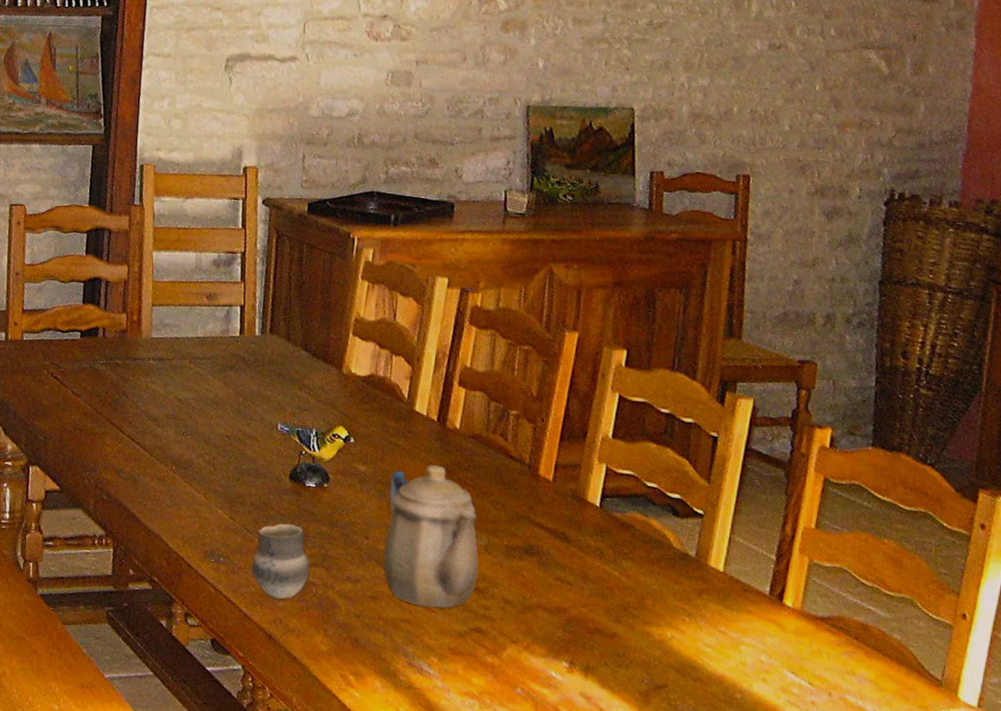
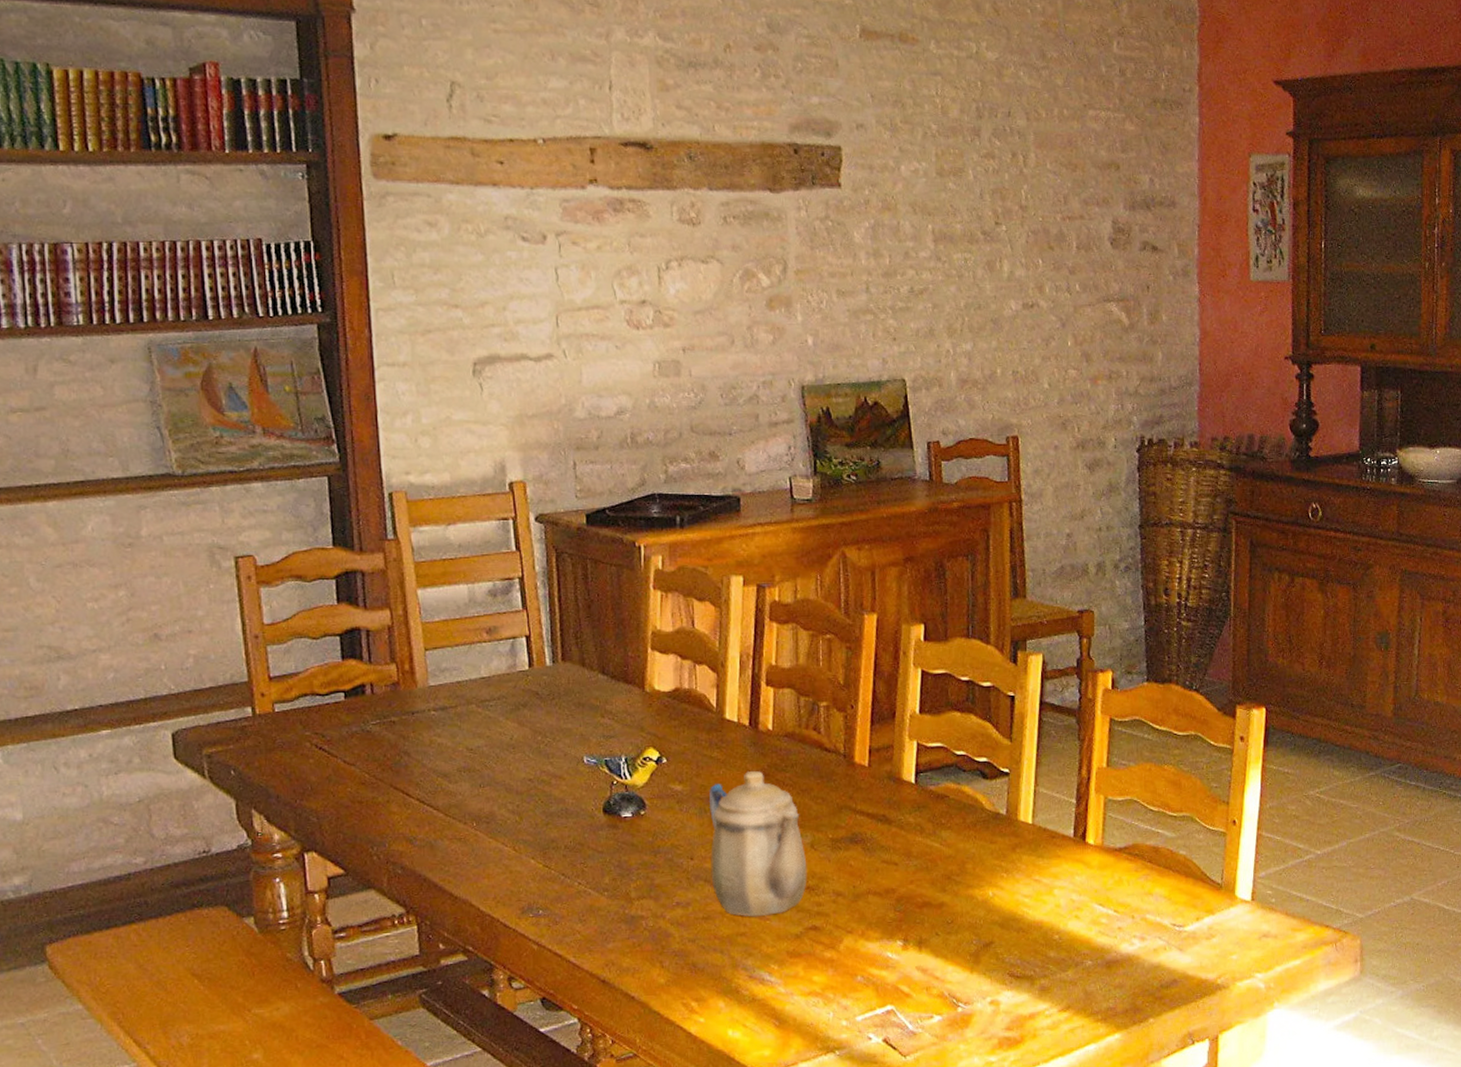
cup: present [251,523,310,599] -> none [574,860,637,941]

